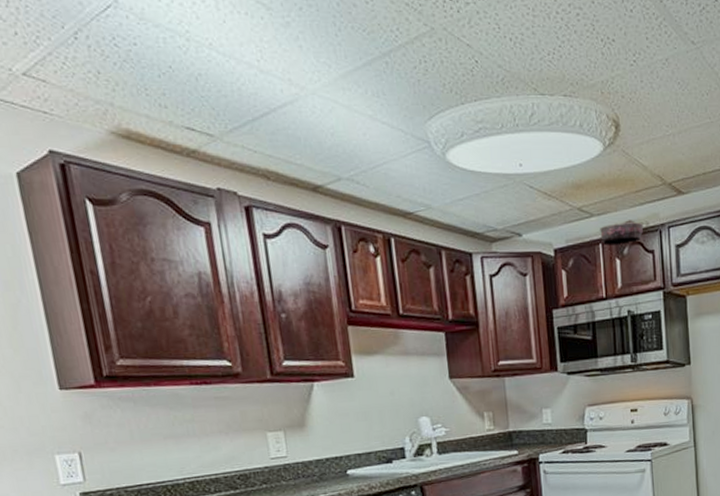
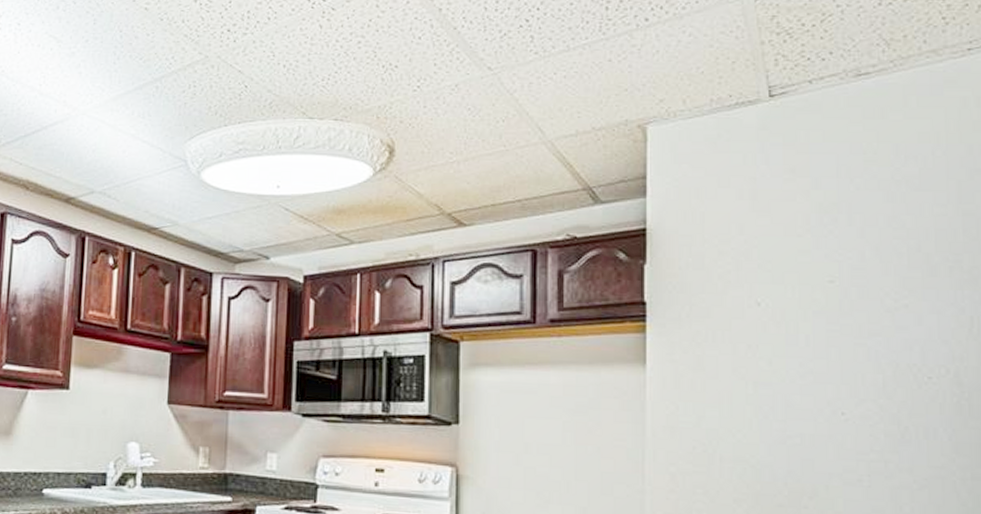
decorative basket: present [600,220,644,246] -> none [359,250,413,277]

